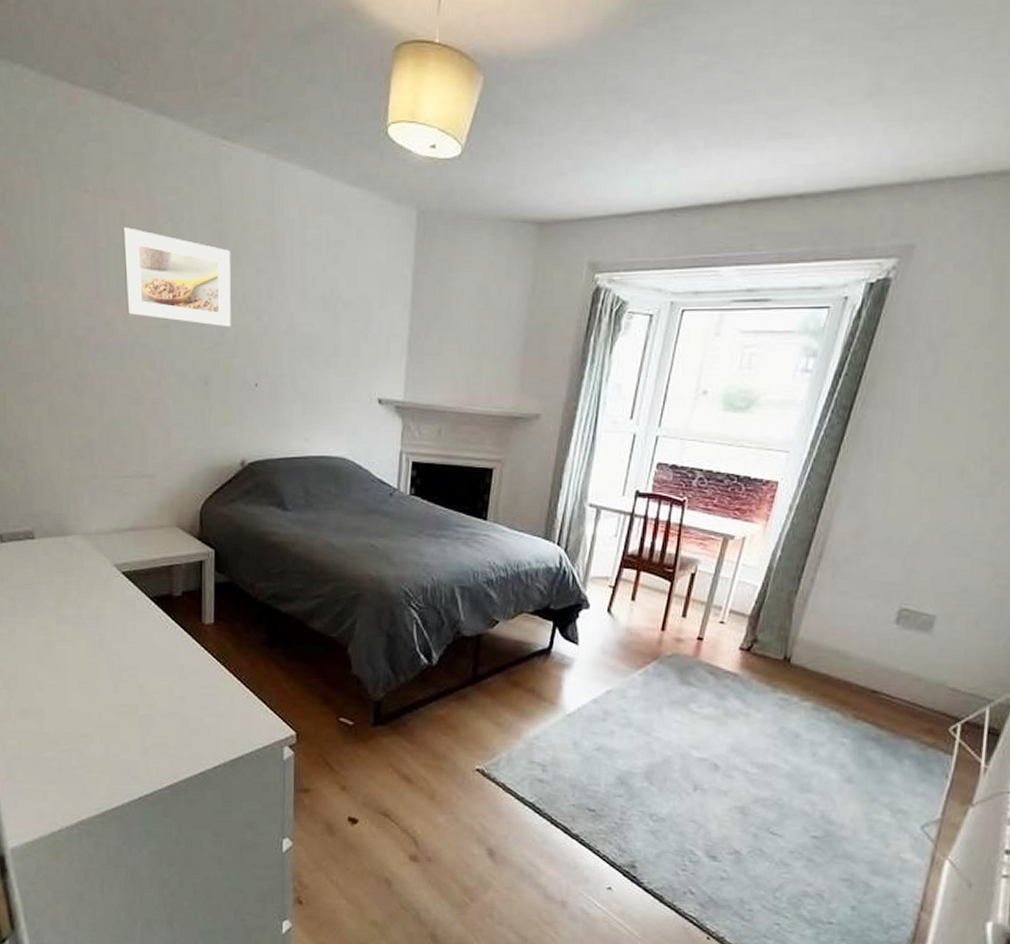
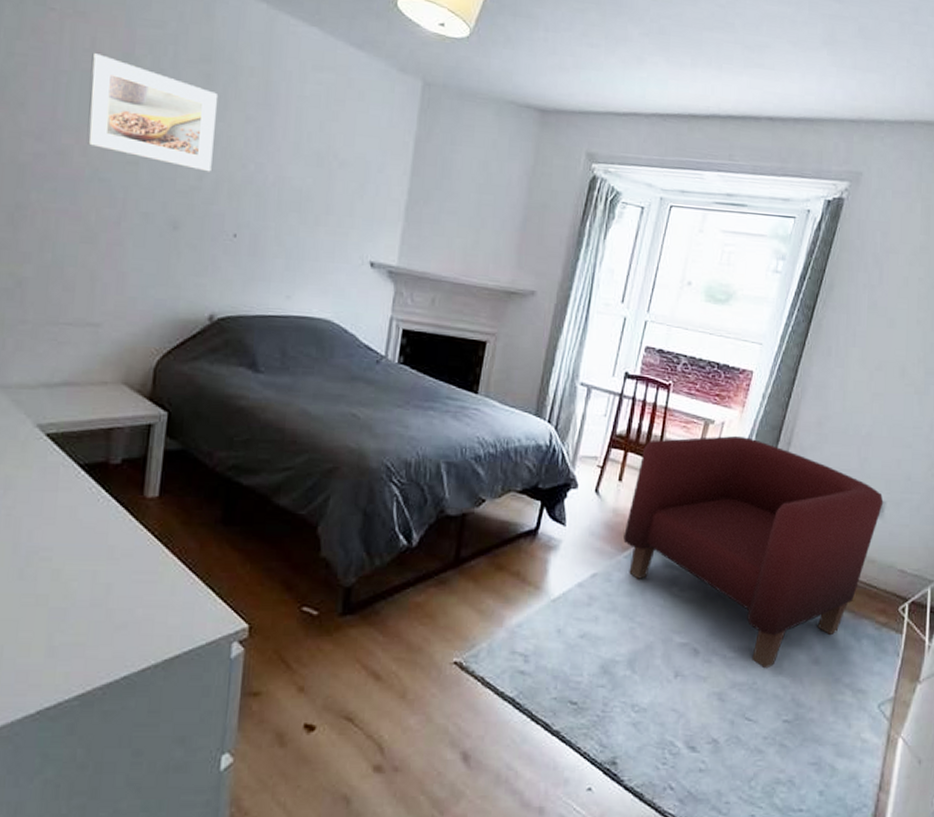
armchair: none [638,550,933,786] -> present [623,435,884,669]

